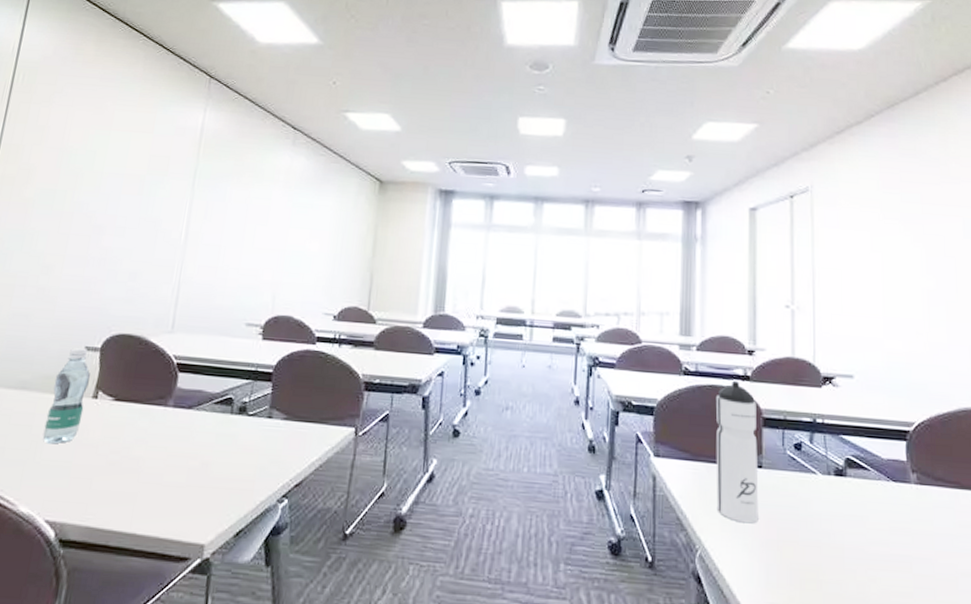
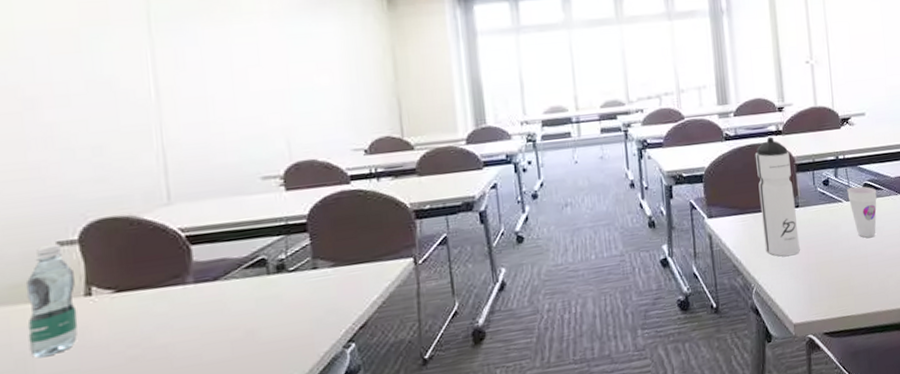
cup: none [824,459,861,527] -> present [847,186,877,238]

